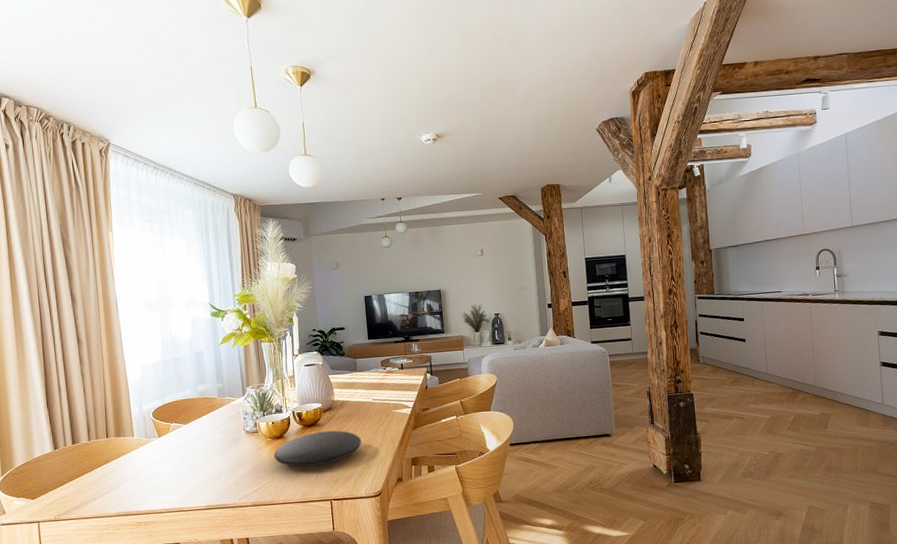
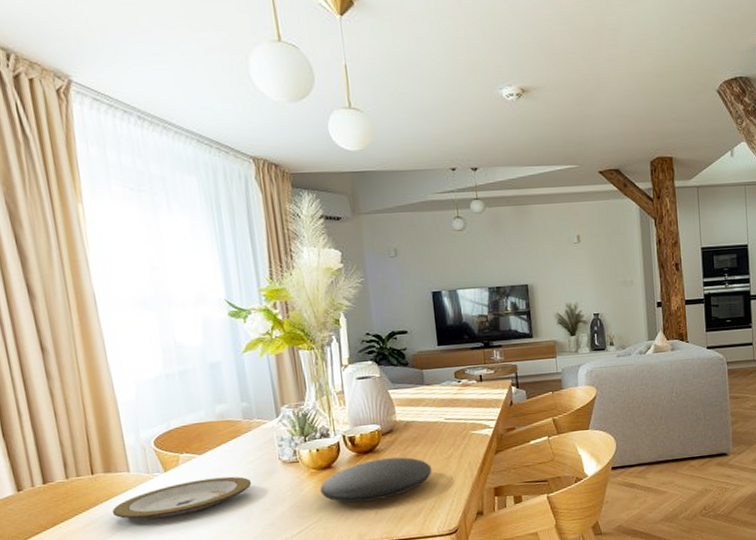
plate: none [119,442,222,475] -> present [112,476,252,519]

